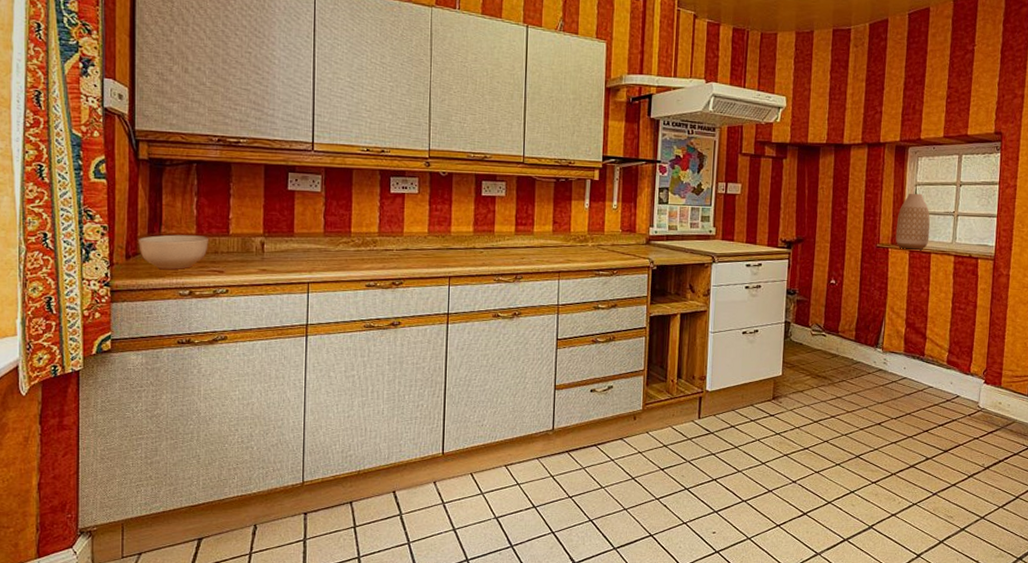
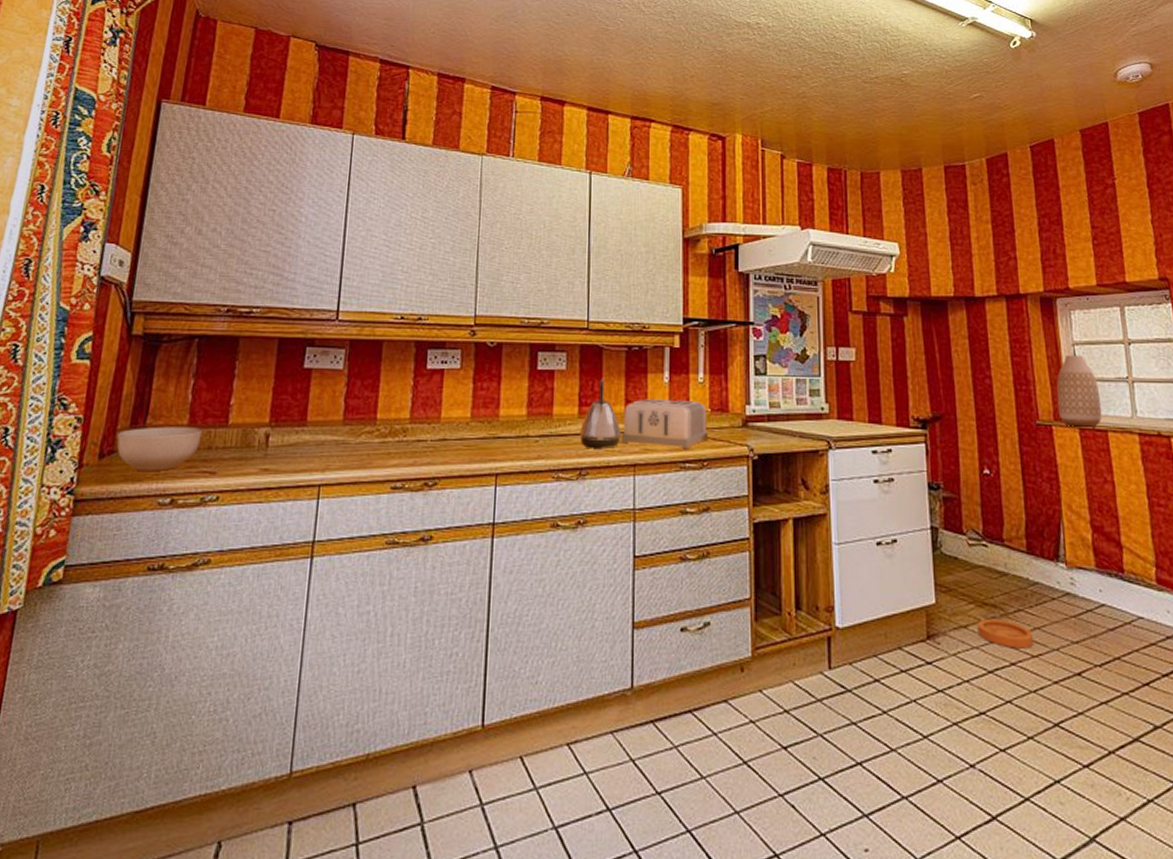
kettle: none [515,205,549,259] -> present [579,380,621,449]
toaster: none [549,221,619,261] -> present [621,399,709,450]
pet bowl: none [810,386,850,407] -> present [977,618,1033,649]

